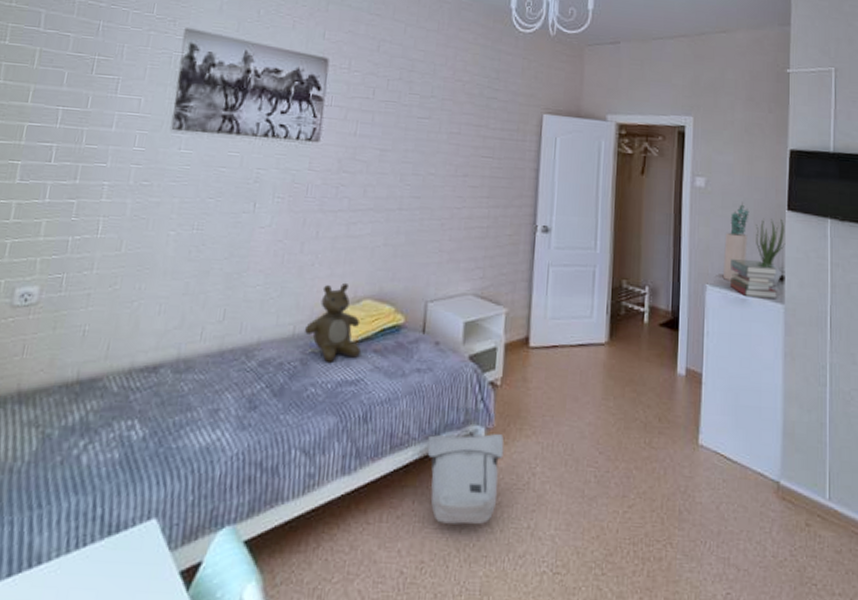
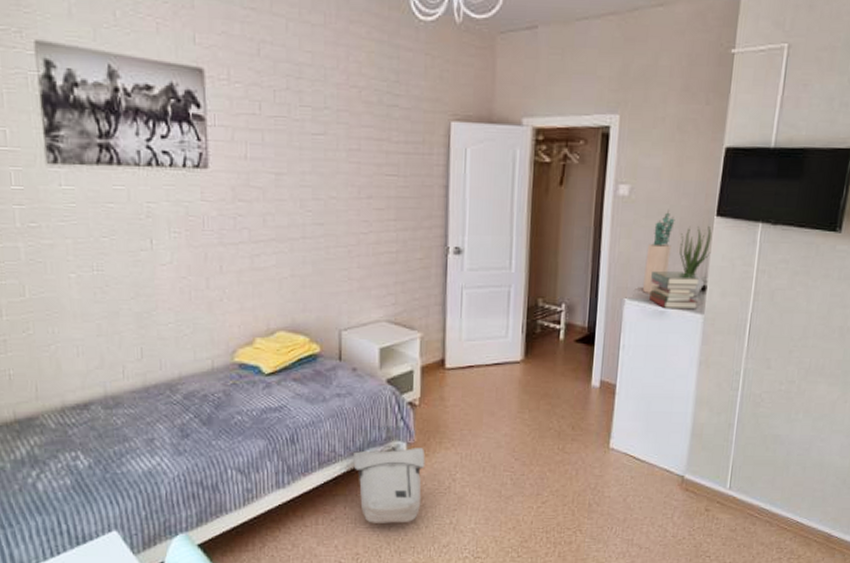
teddy bear: present [304,282,361,362] -> none [222,315,280,392]

